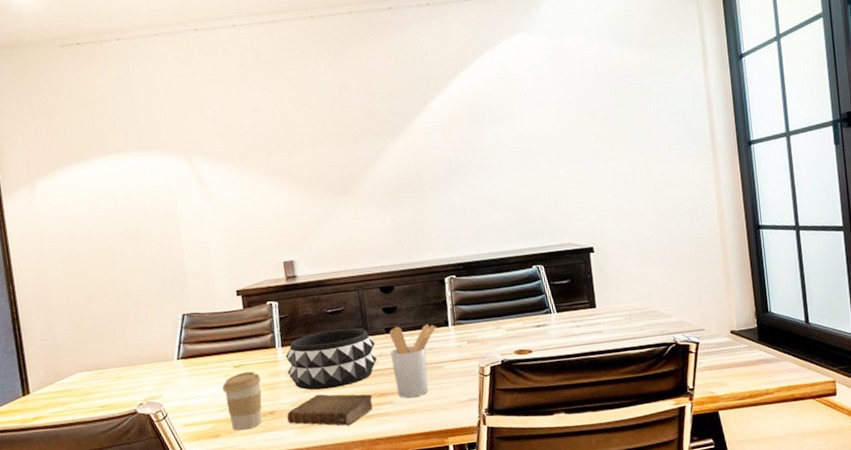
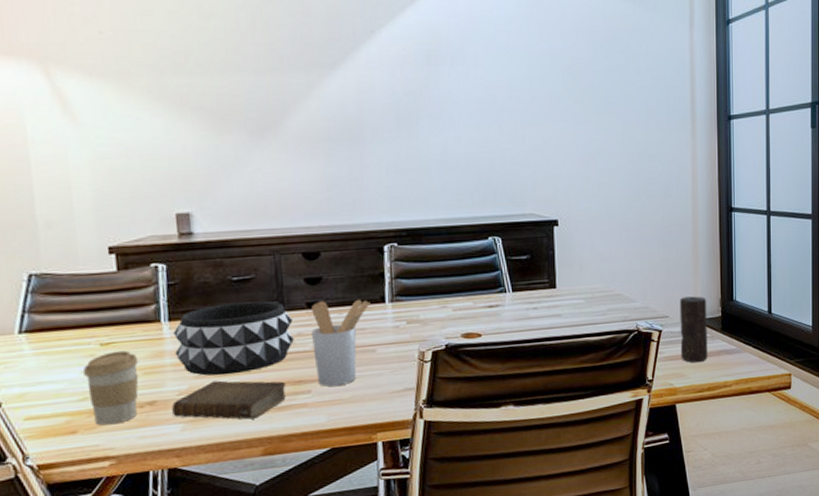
candle: none [714,309,747,372] -> present [679,296,708,363]

